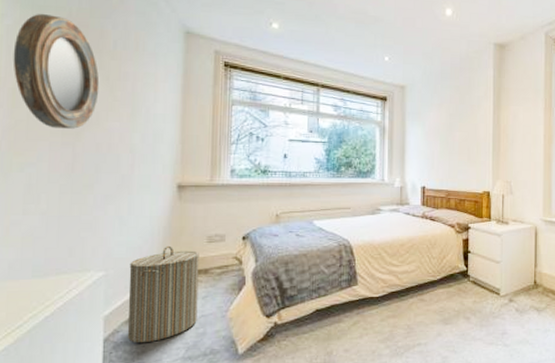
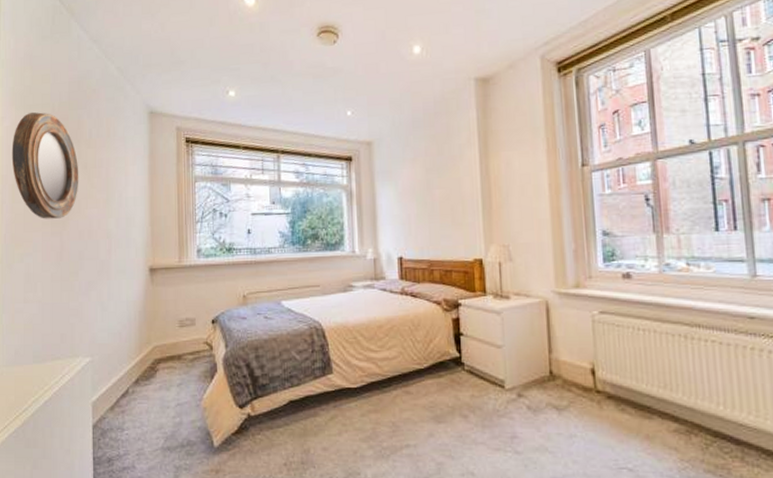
laundry hamper: present [127,245,199,344] -> none [111,330,174,431]

